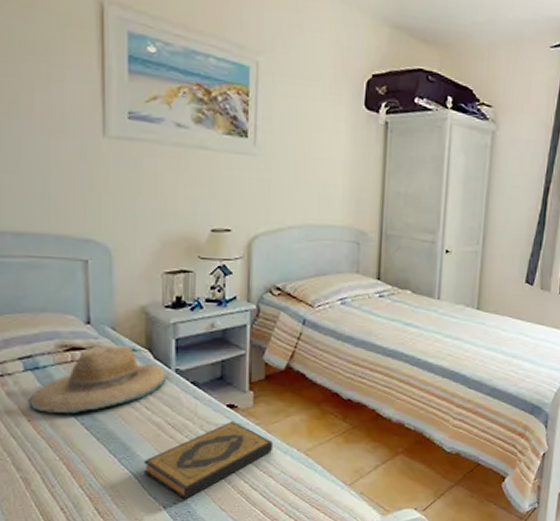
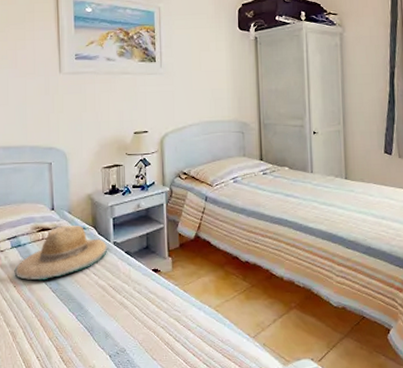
hardback book: present [143,421,274,500] -> none [93,282,190,350]

